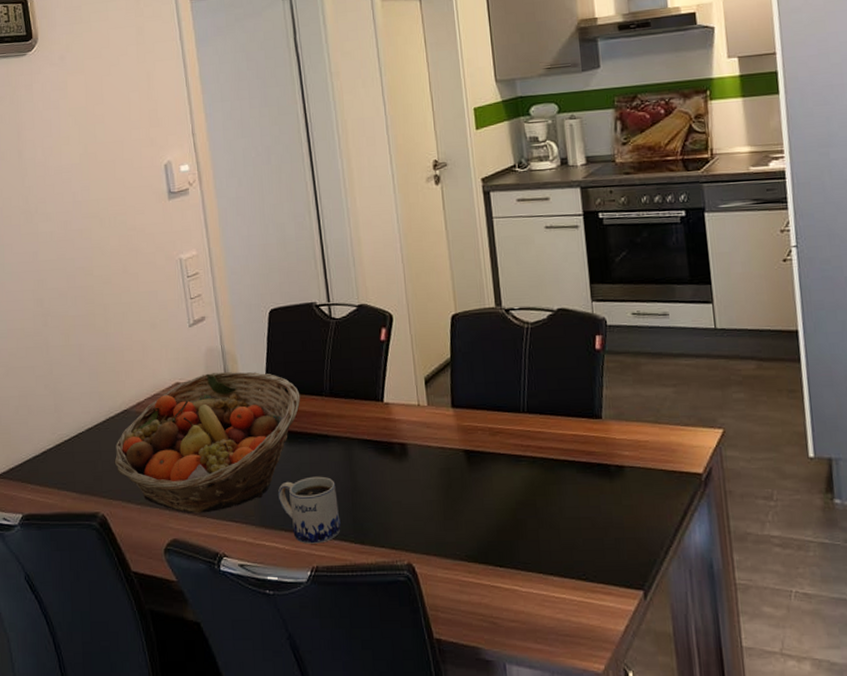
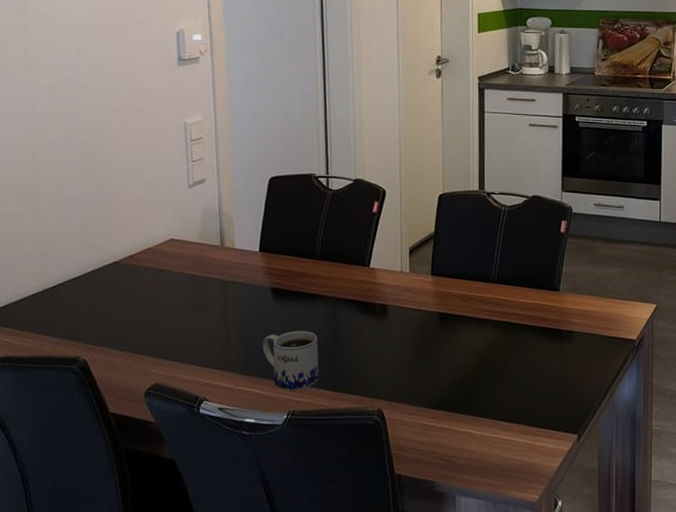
fruit basket: present [114,372,301,514] -> none [100,232,292,361]

